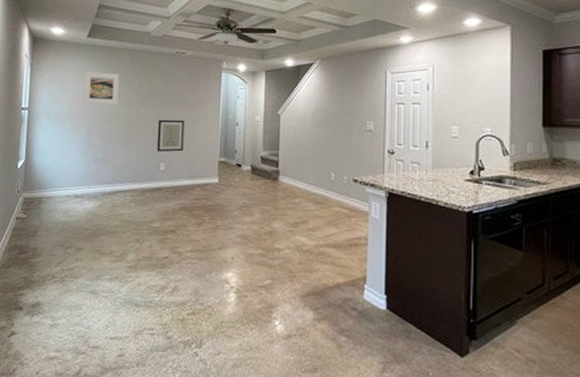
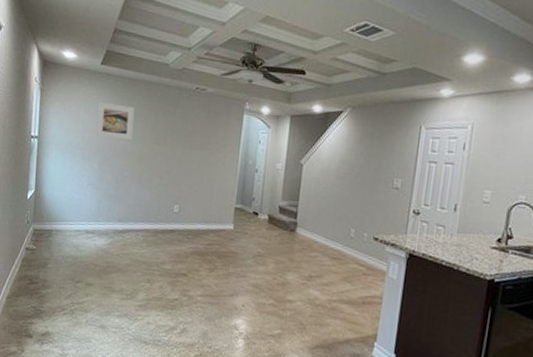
wall art: present [156,119,185,152] -> none [171,159,202,195]

